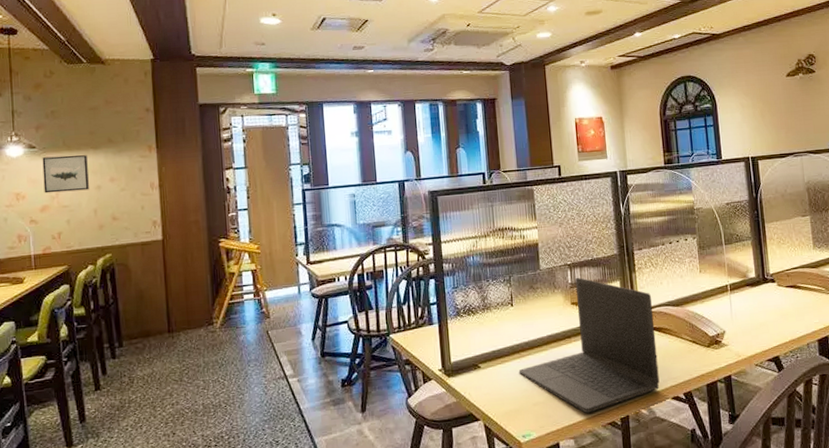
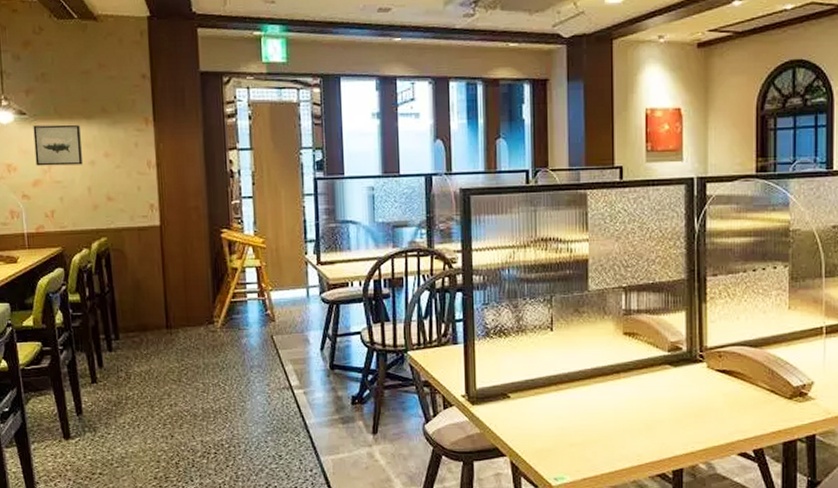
laptop: present [518,277,660,414] -> none [554,303,724,462]

